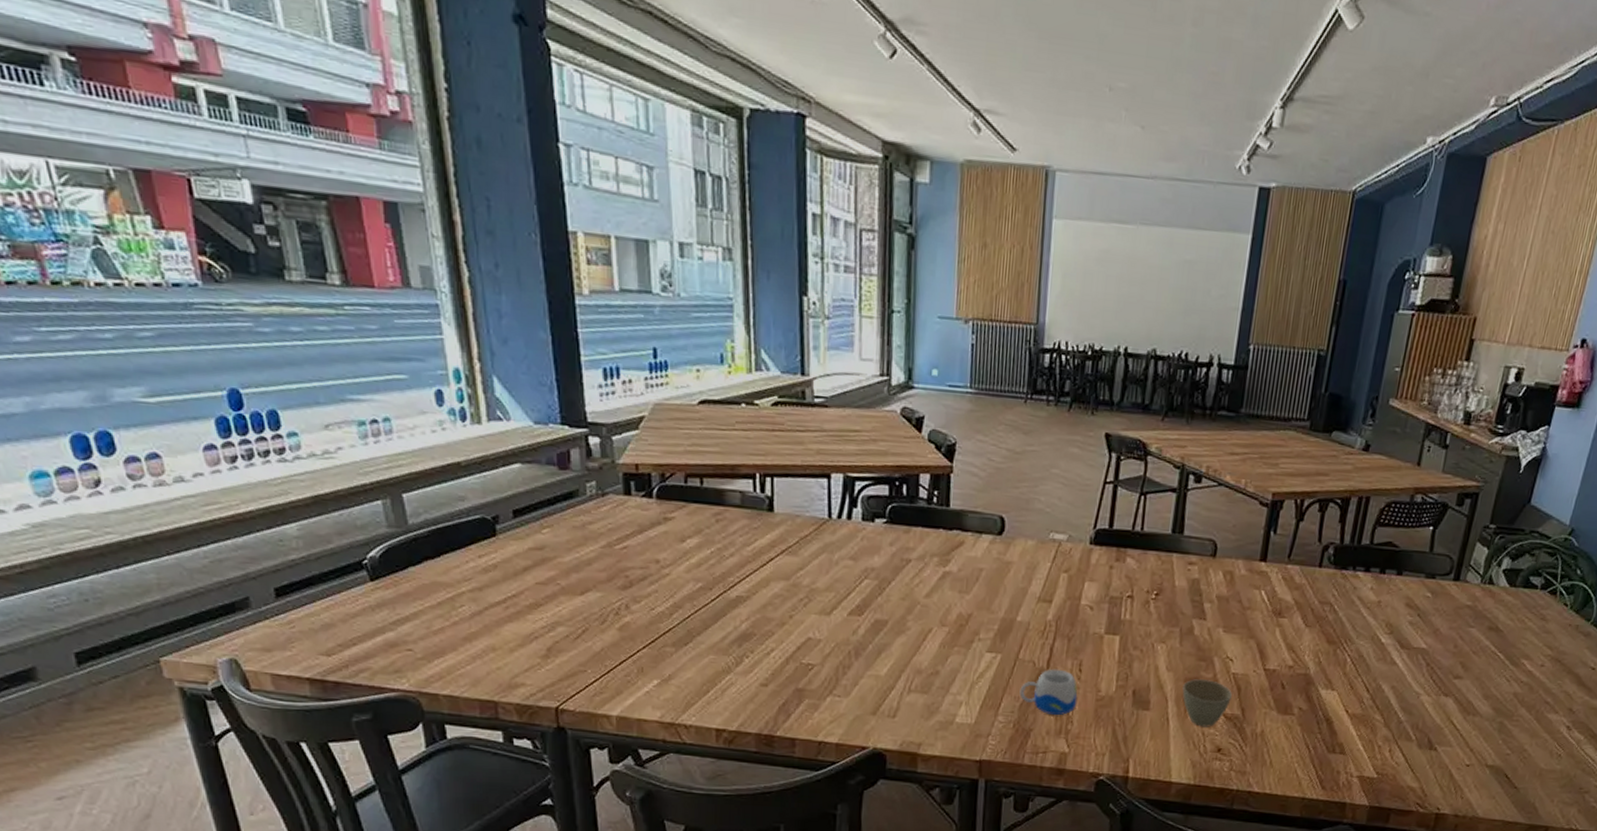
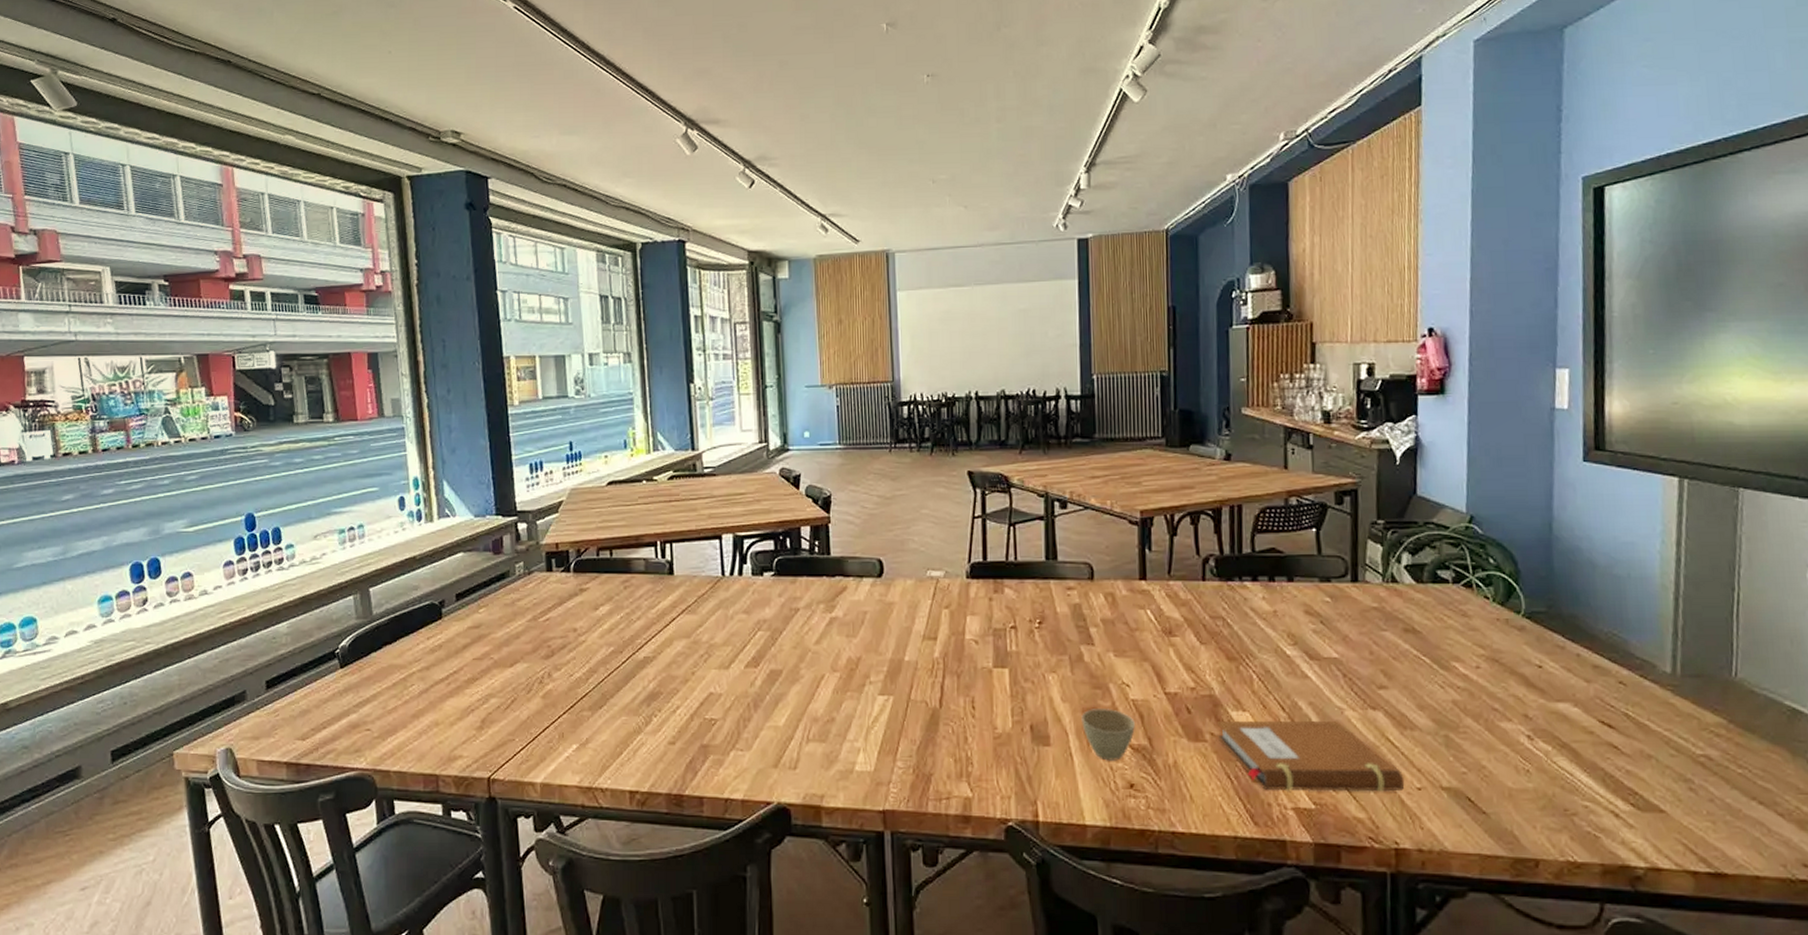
mug: present [1019,669,1078,716] -> none [915,708,975,758]
notebook: none [1304,698,1458,767] -> present [1216,721,1405,792]

